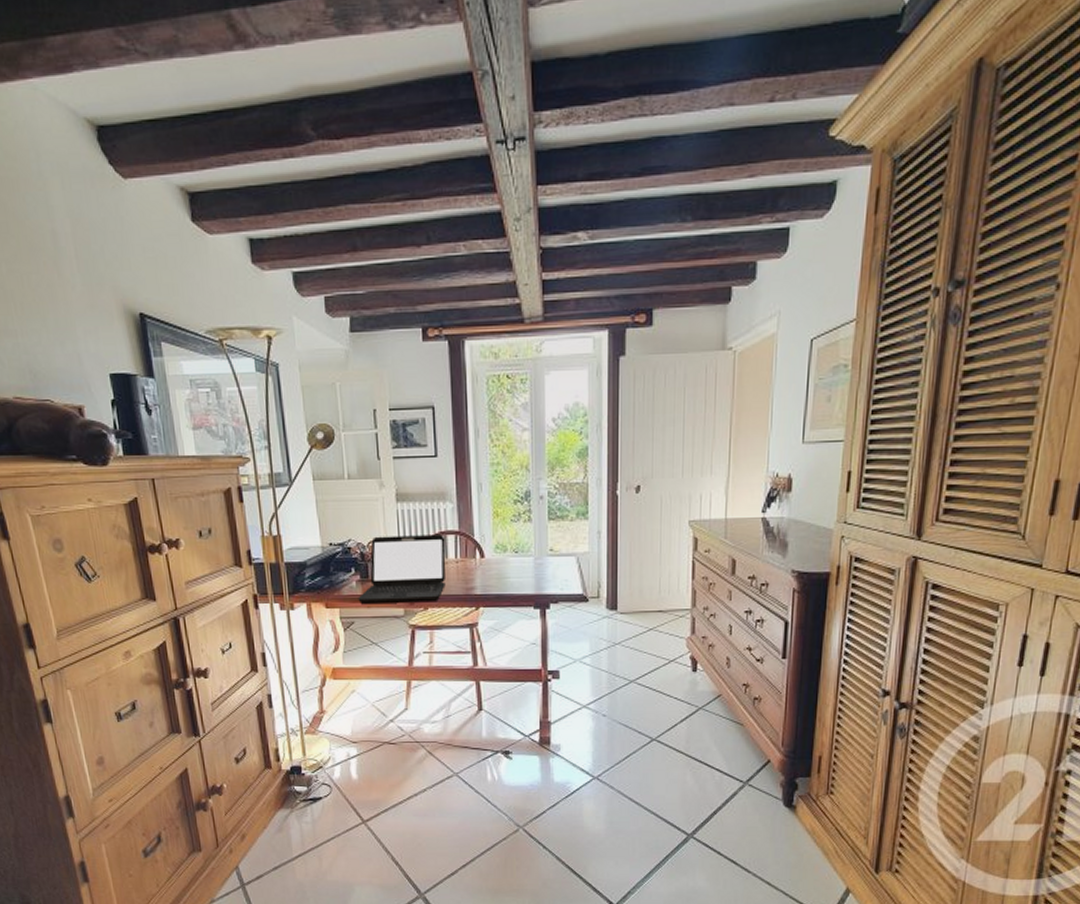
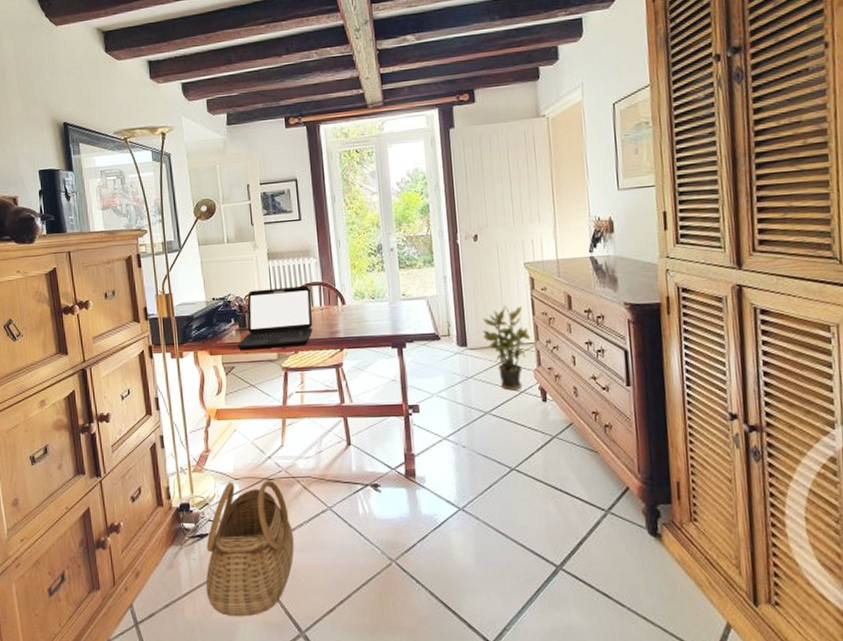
basket: none [318,744,417,879] -> present [205,480,295,617]
potted plant: none [634,567,687,659] -> present [481,305,530,391]

